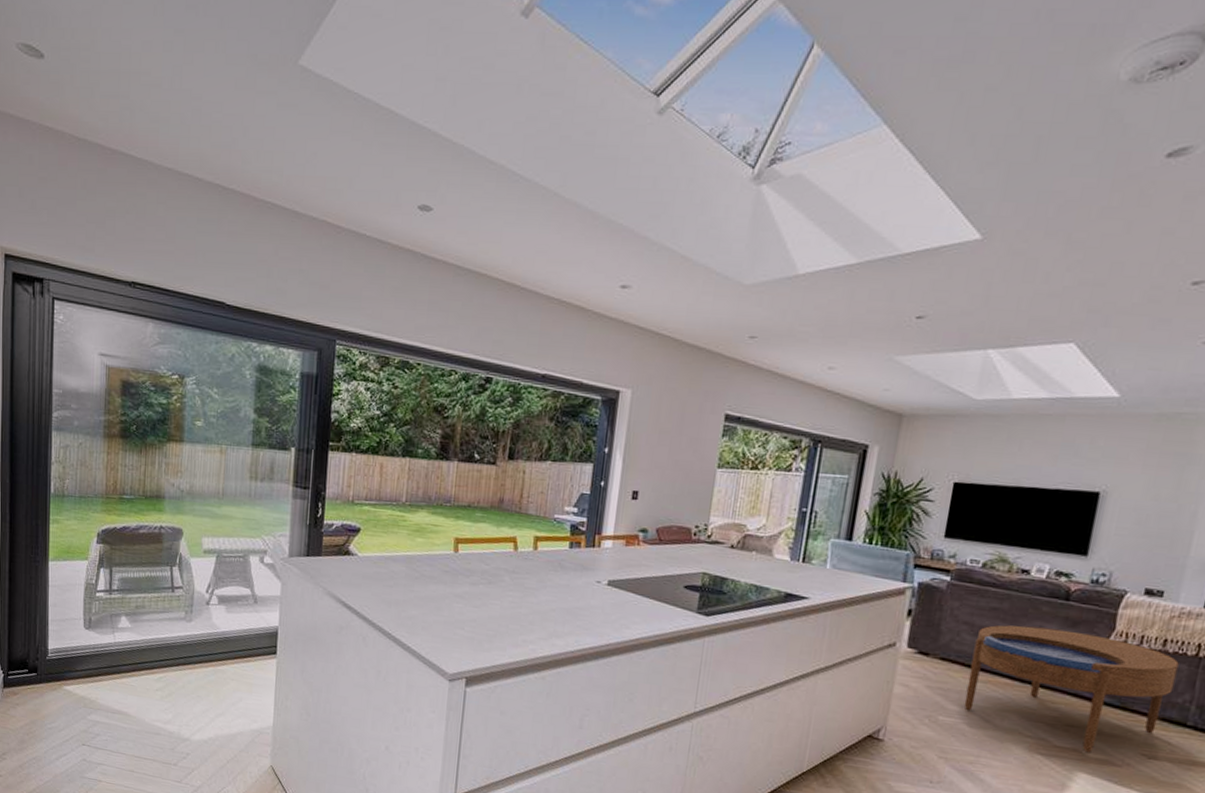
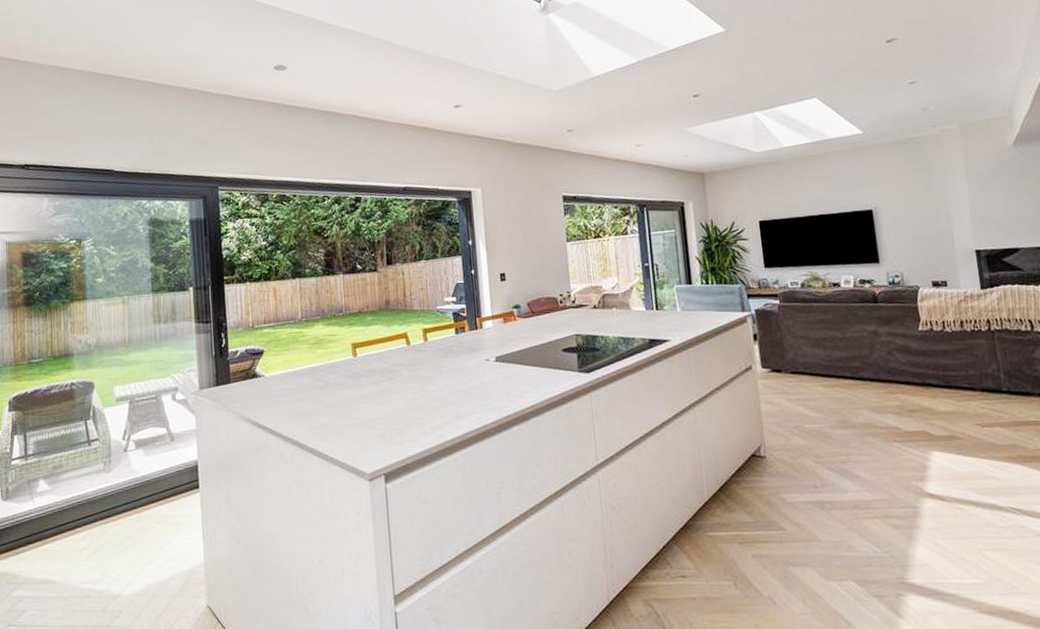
coffee table: present [964,625,1179,753] -> none [815,328,982,433]

